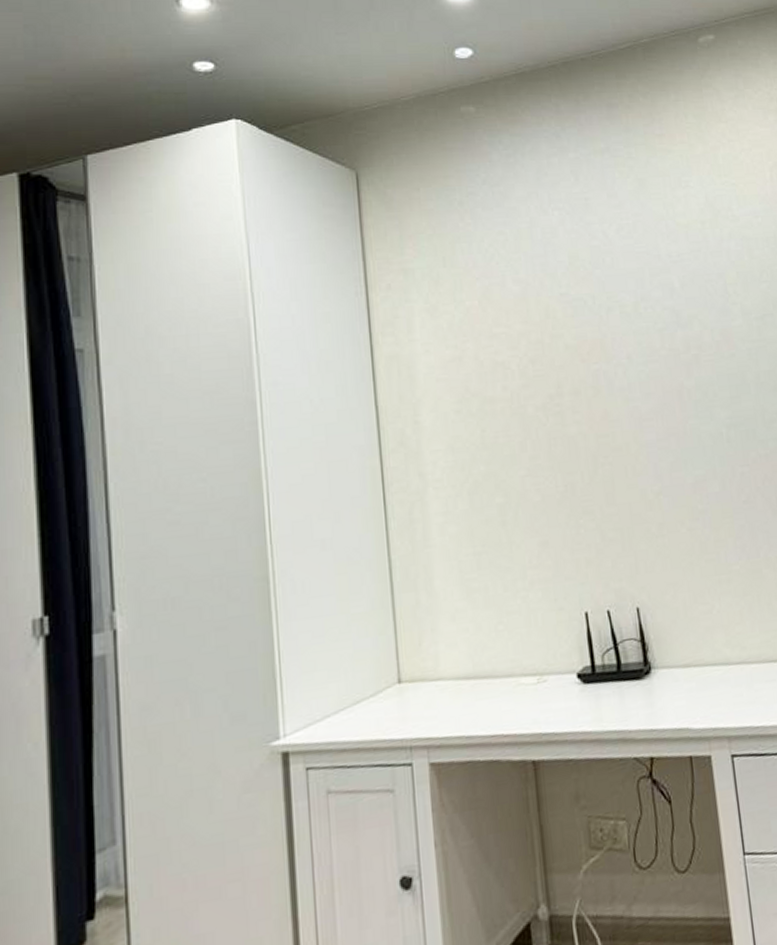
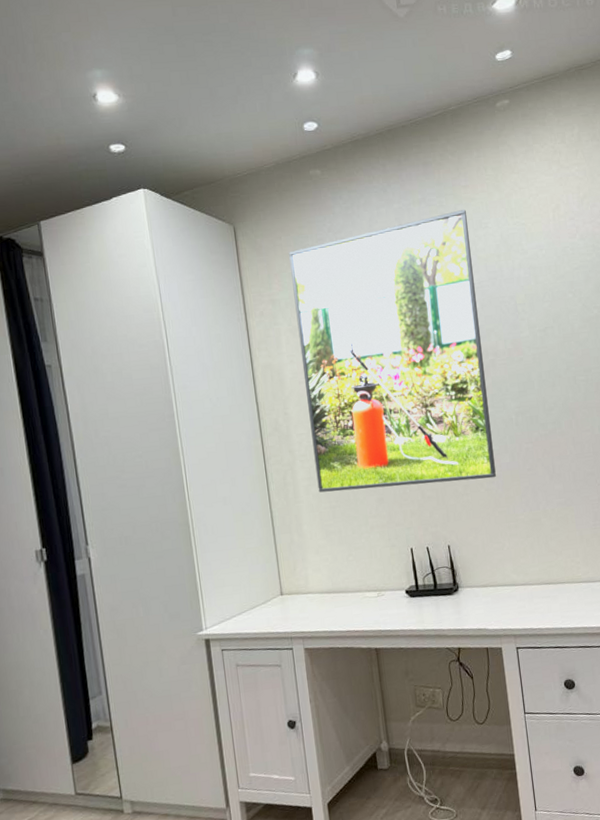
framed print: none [429,164,702,533] -> present [289,210,496,493]

